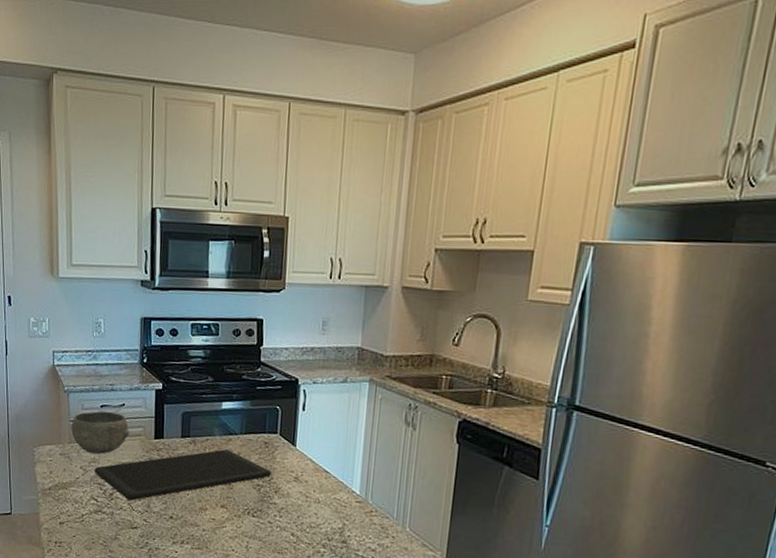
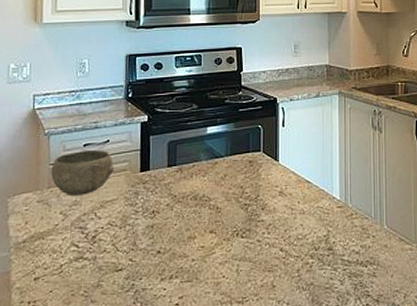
cutting board: present [94,448,271,501] -> none [75,172,257,241]

